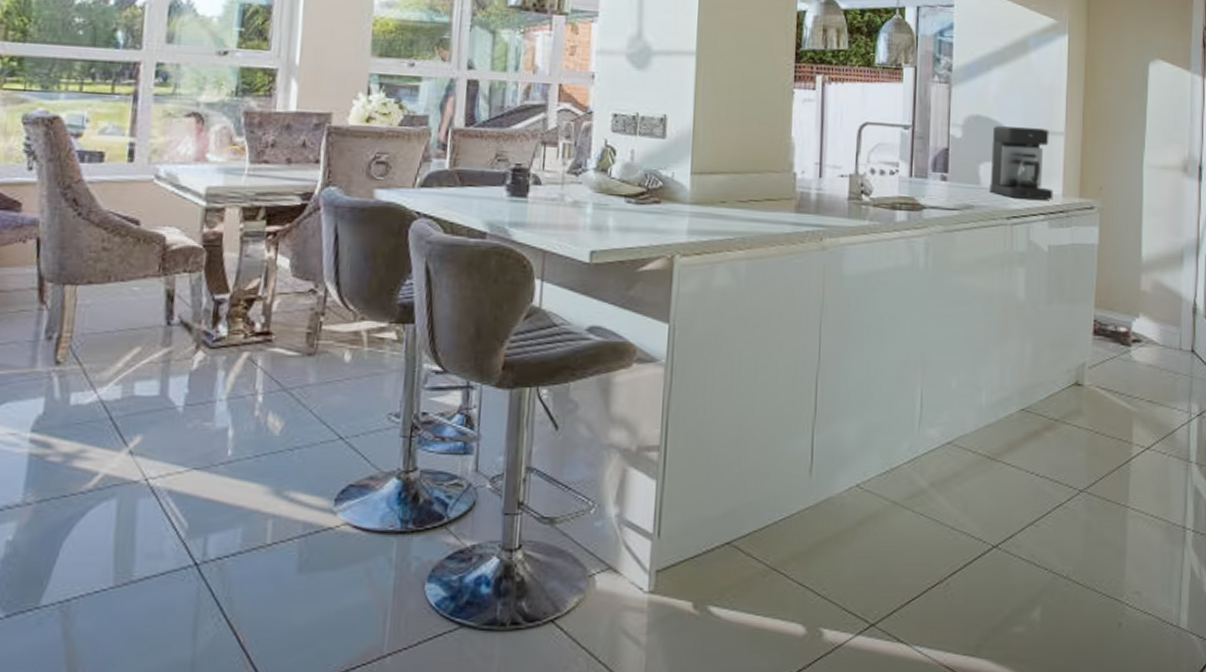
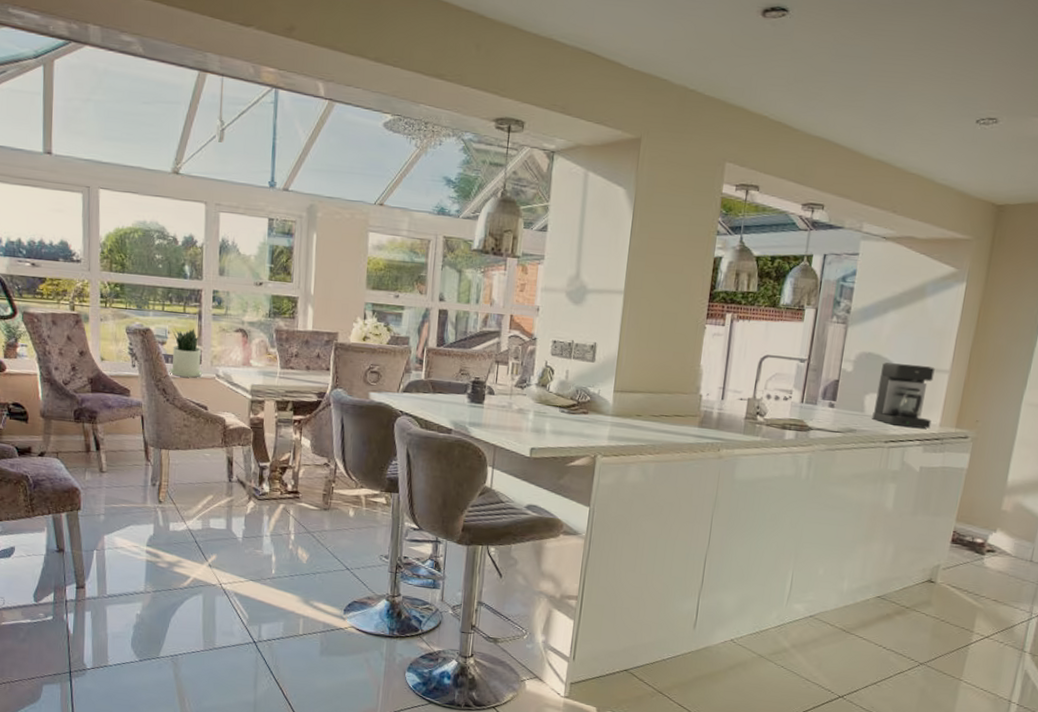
planter: none [84,113,136,181] -> present [169,328,203,378]

